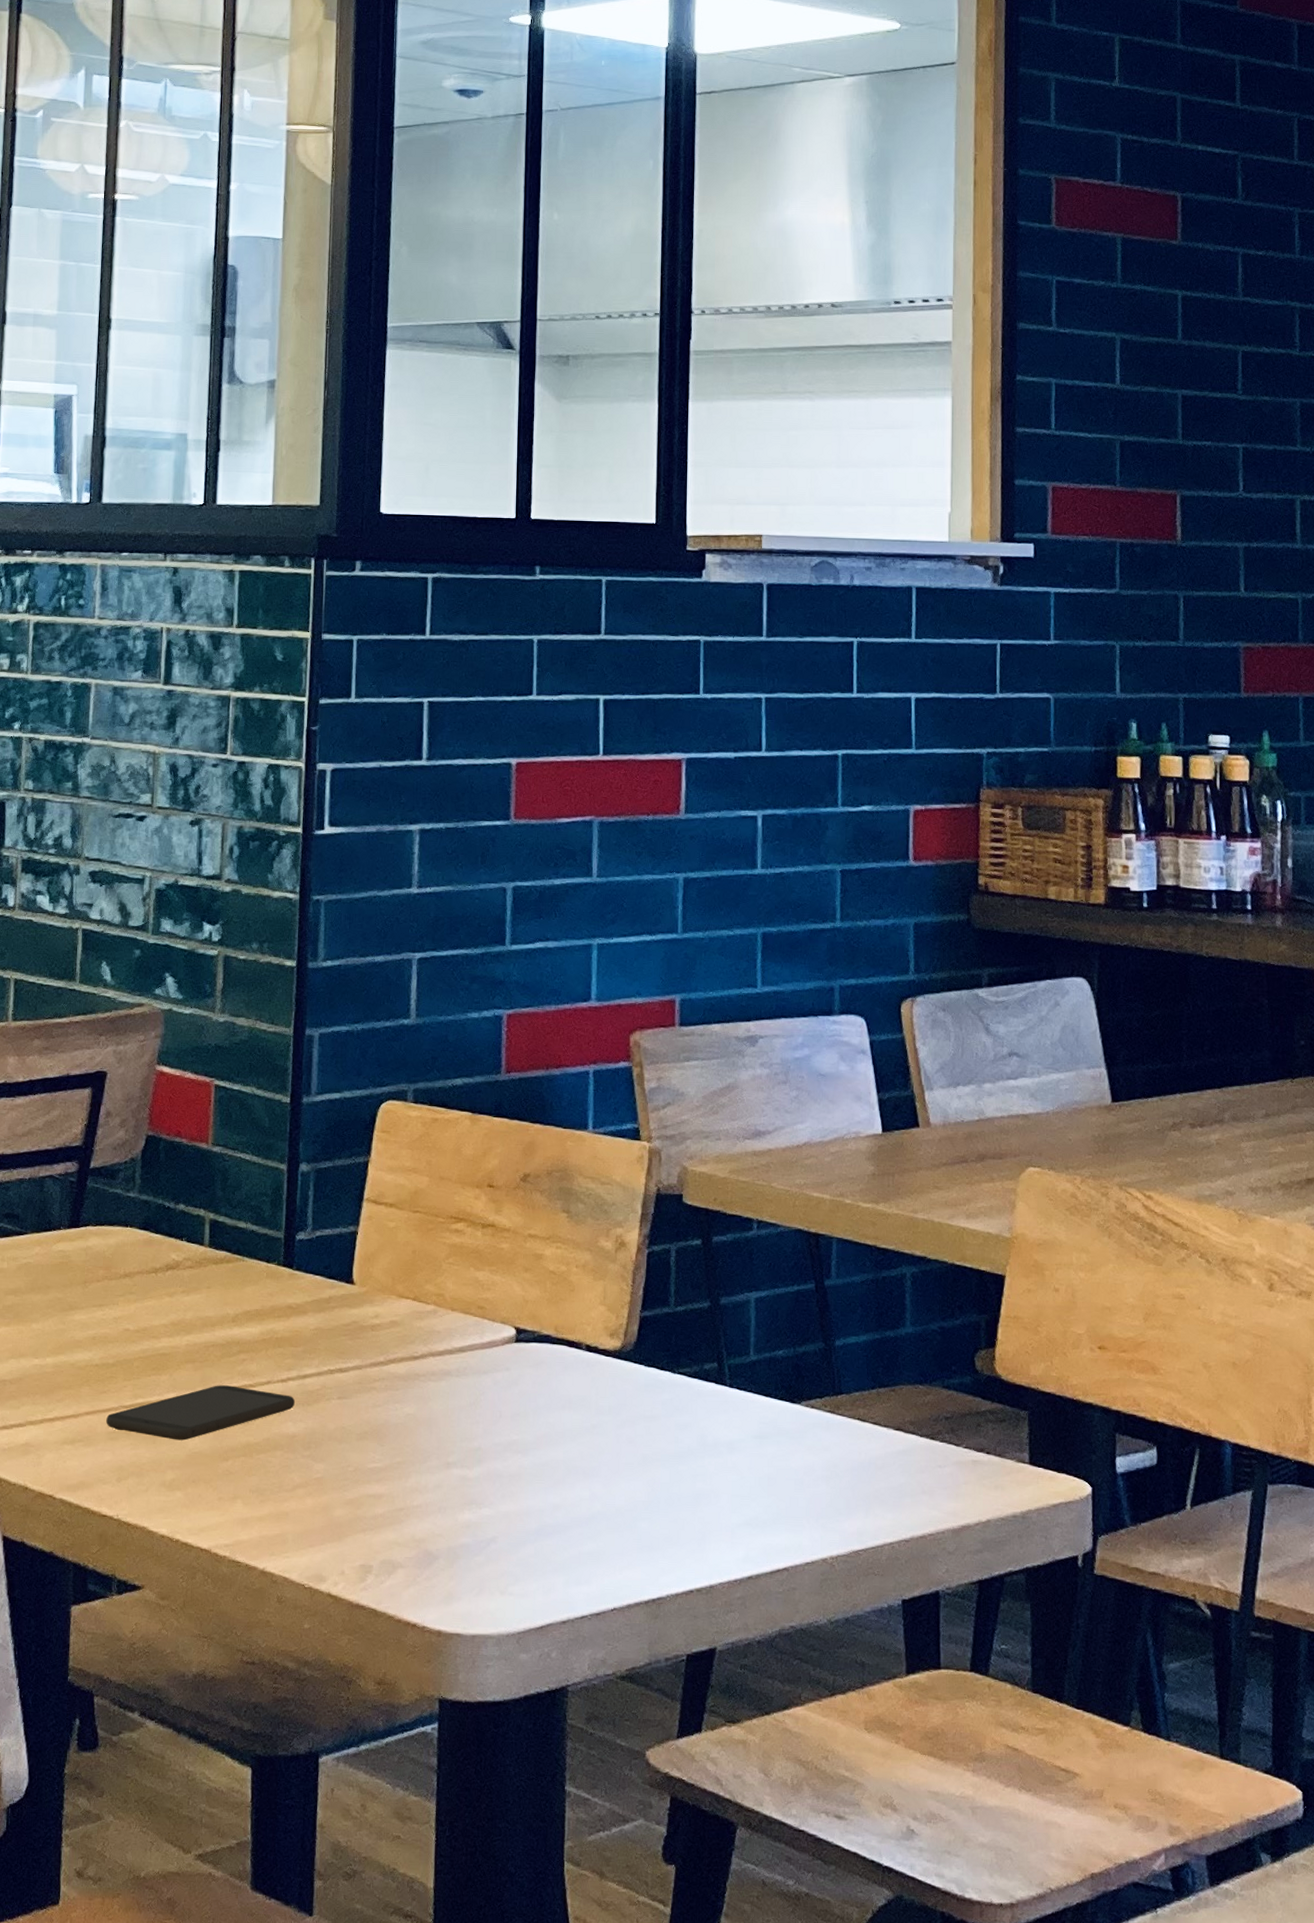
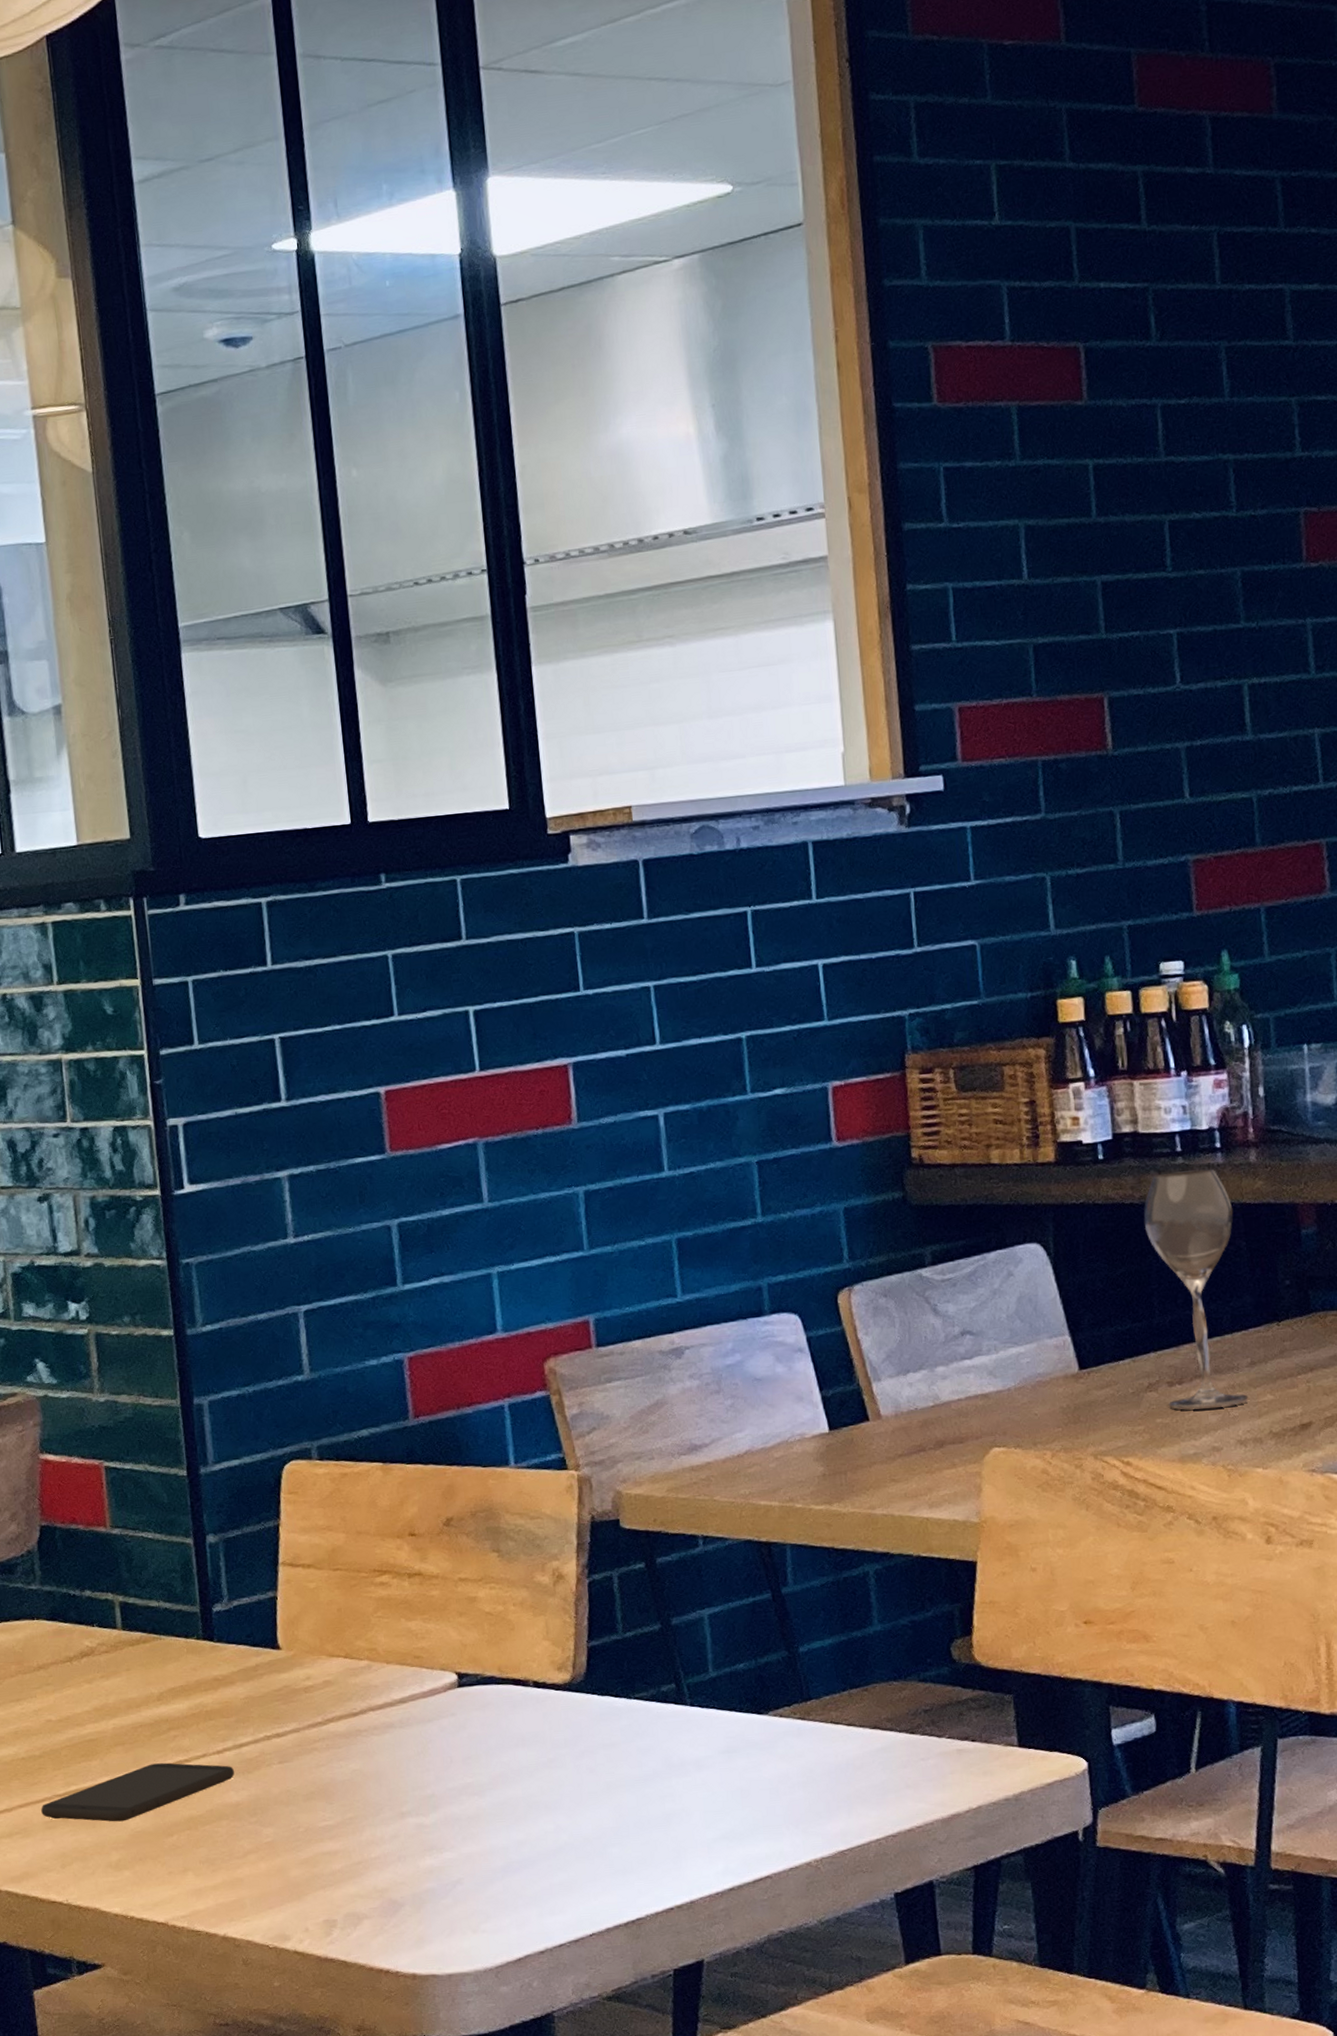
wineglass: none [1179,927,1261,1154] -> present [1143,1169,1249,1410]

